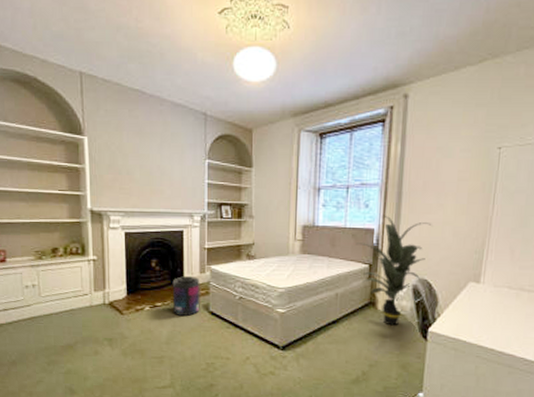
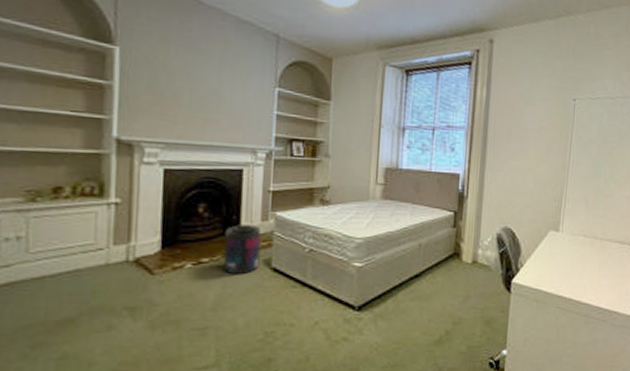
indoor plant: present [355,215,432,326] -> none [441,159,515,278]

